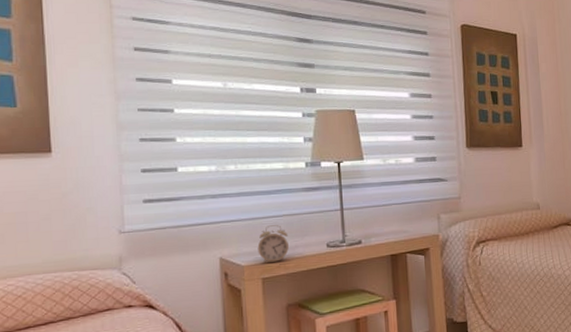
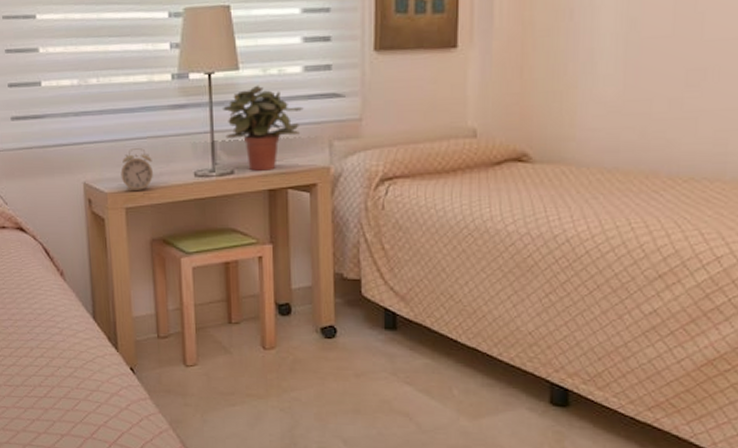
potted plant: none [350,171,416,240] -> present [221,85,304,171]

